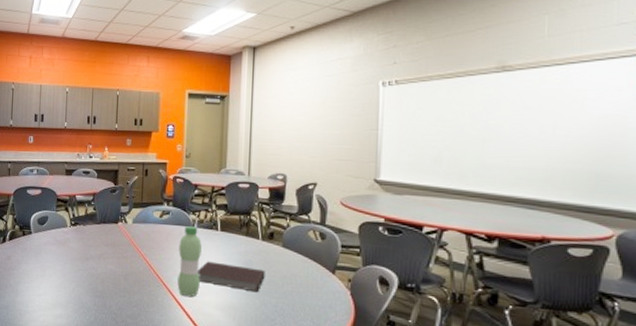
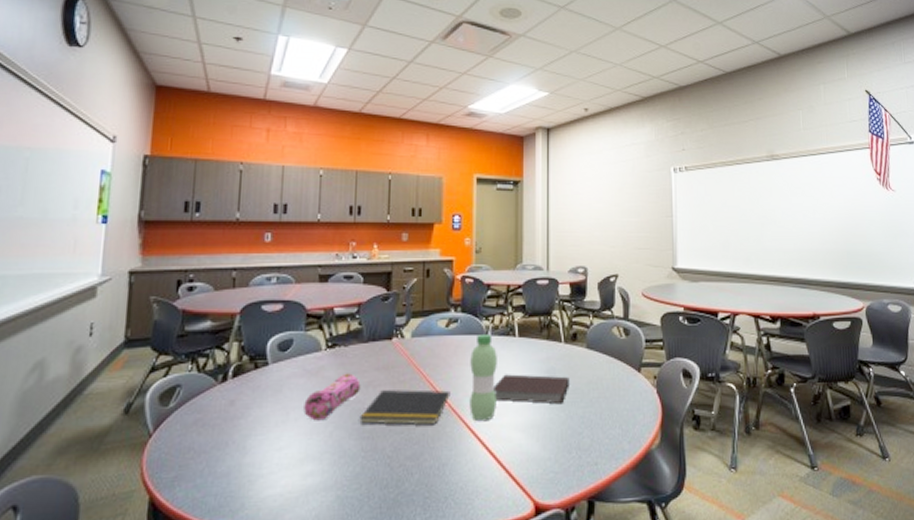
pencil case: none [55,246,95,279] -> present [304,373,361,421]
notepad: none [93,262,162,294] -> present [359,390,451,425]

